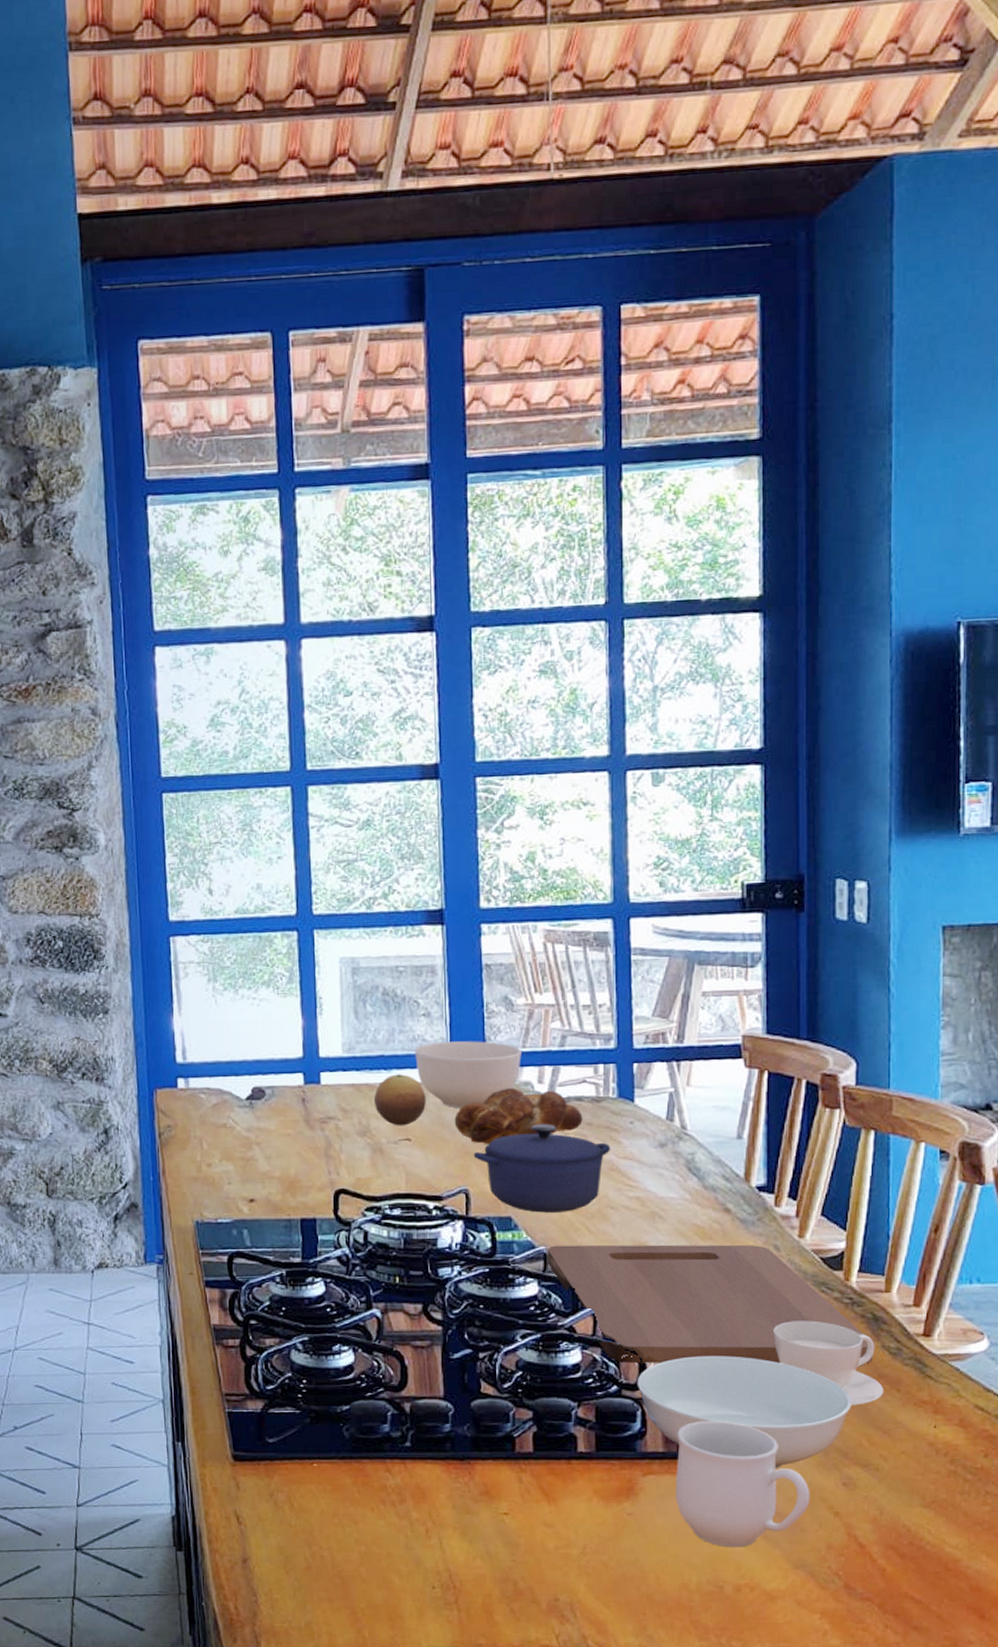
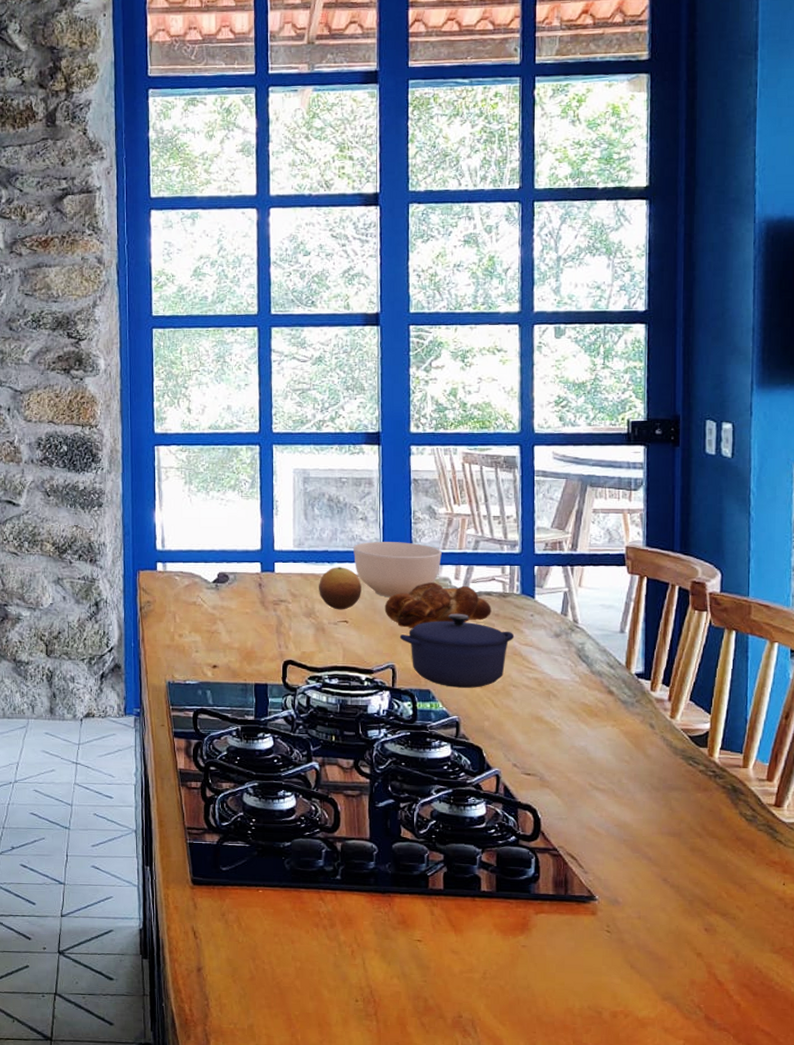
cutting board: present [547,1244,873,1364] -> none [459,715,732,827]
bowl: present [637,1356,852,1468] -> none [532,814,713,913]
mug: present [676,1420,810,1548] -> none [563,869,677,980]
teacup: present [773,1320,884,1406] -> none [648,788,741,863]

